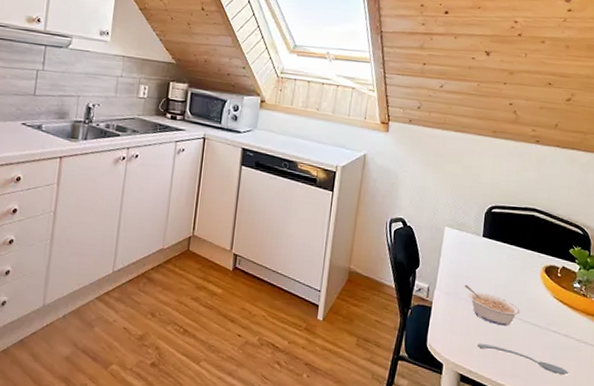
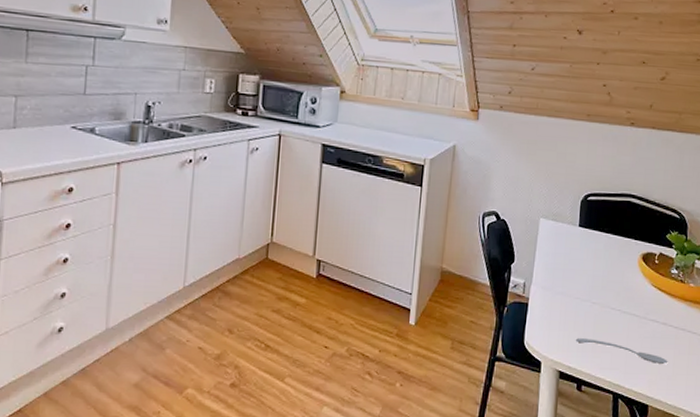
legume: present [464,284,522,326] -> none [561,277,620,318]

